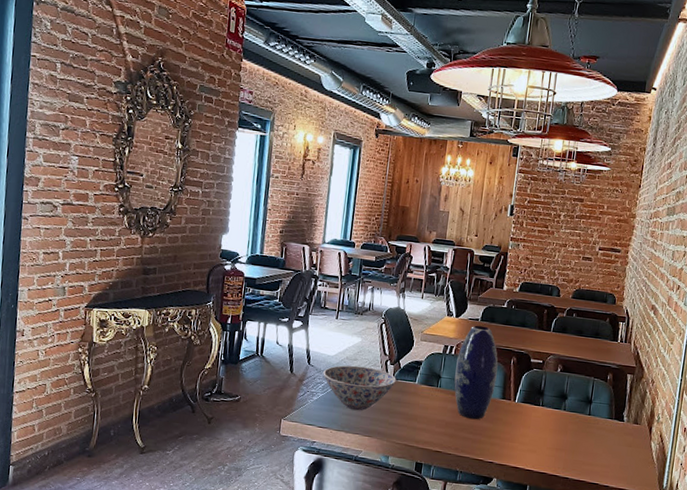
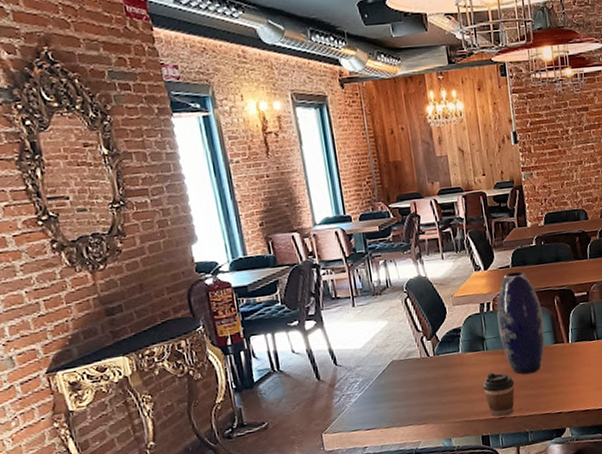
bowl: present [323,365,396,411] -> none [354,349,438,401]
coffee cup: none [428,408,458,451] -> present [483,372,515,417]

